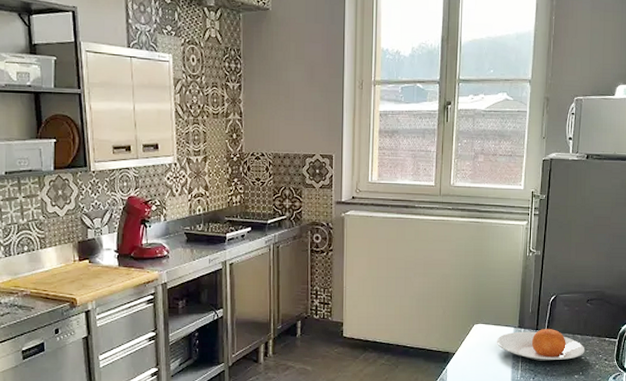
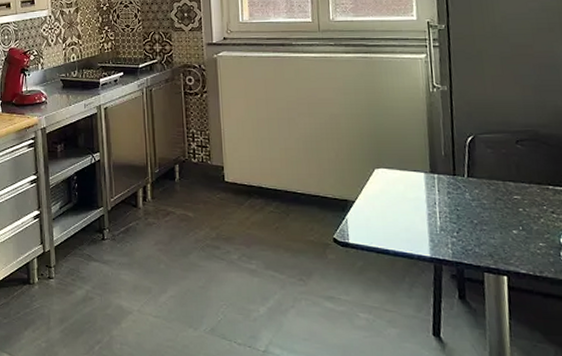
plate: present [496,329,585,361] -> none [404,175,523,212]

